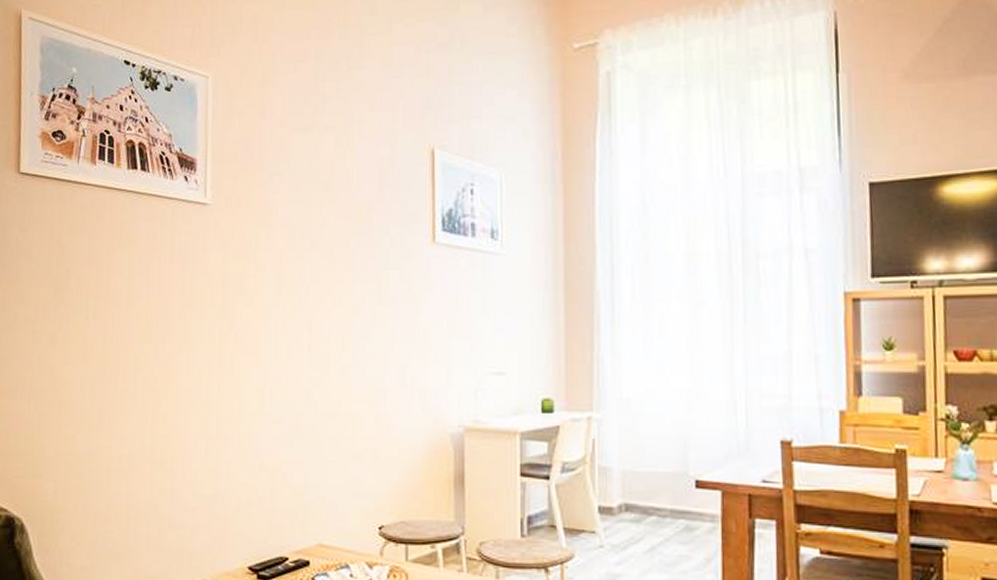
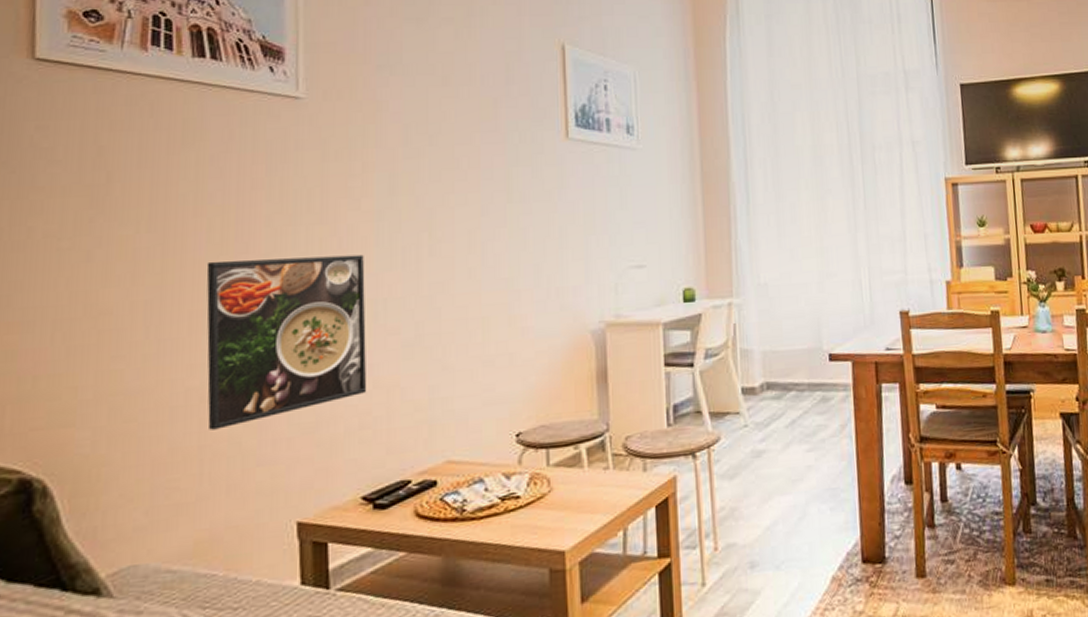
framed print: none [133,347,255,493] -> present [206,254,367,430]

